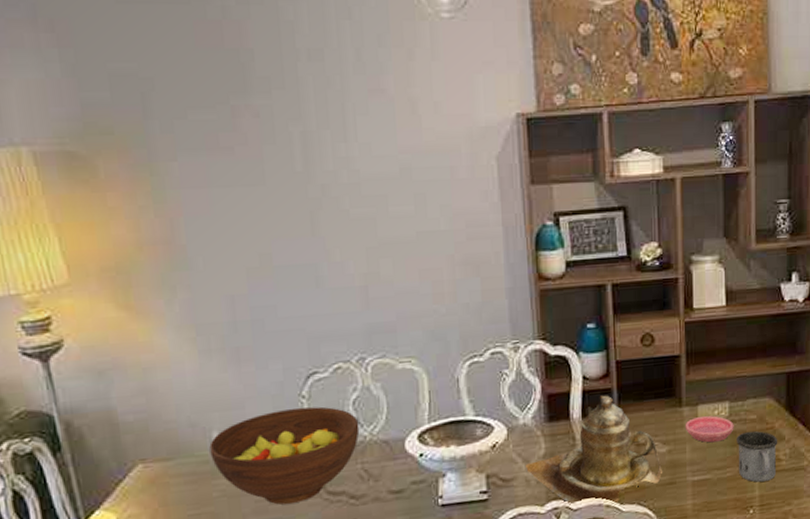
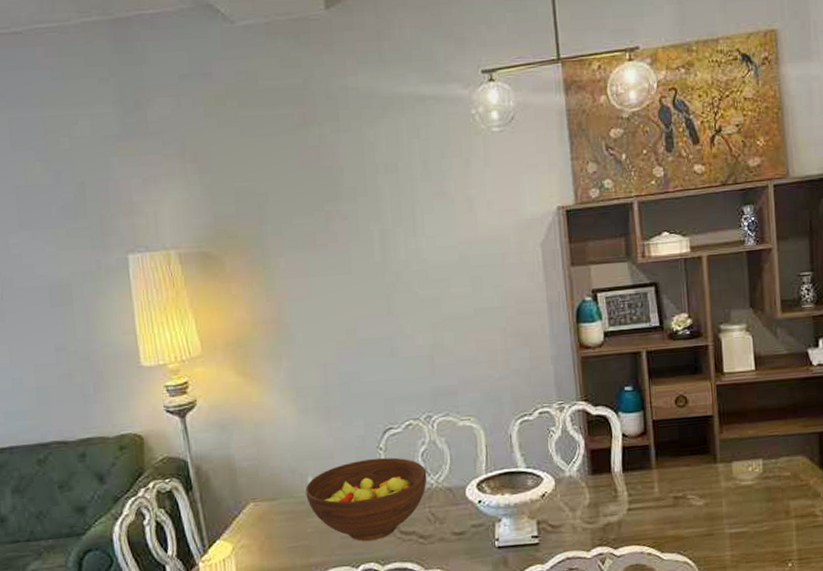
teapot: present [526,395,663,505] -> none [572,451,701,553]
saucer: present [685,415,734,443] -> none [720,472,769,498]
mug: present [737,430,778,483] -> none [772,487,814,537]

